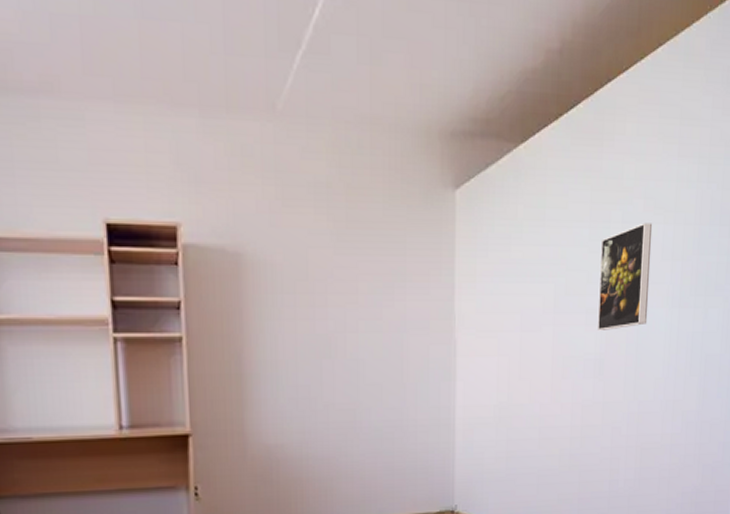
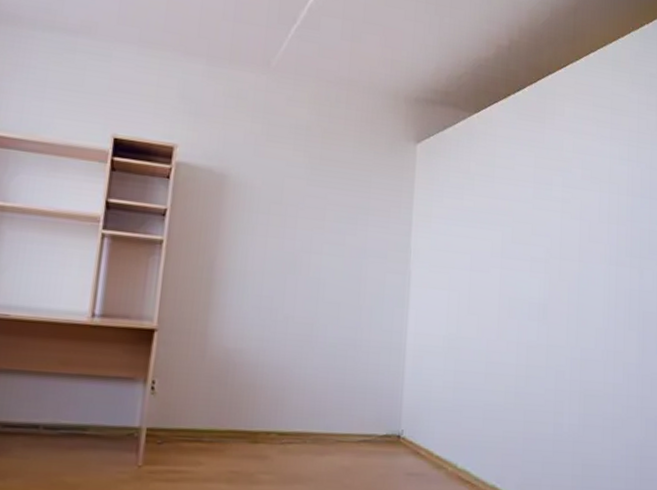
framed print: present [597,223,653,330] -> none [540,189,590,279]

